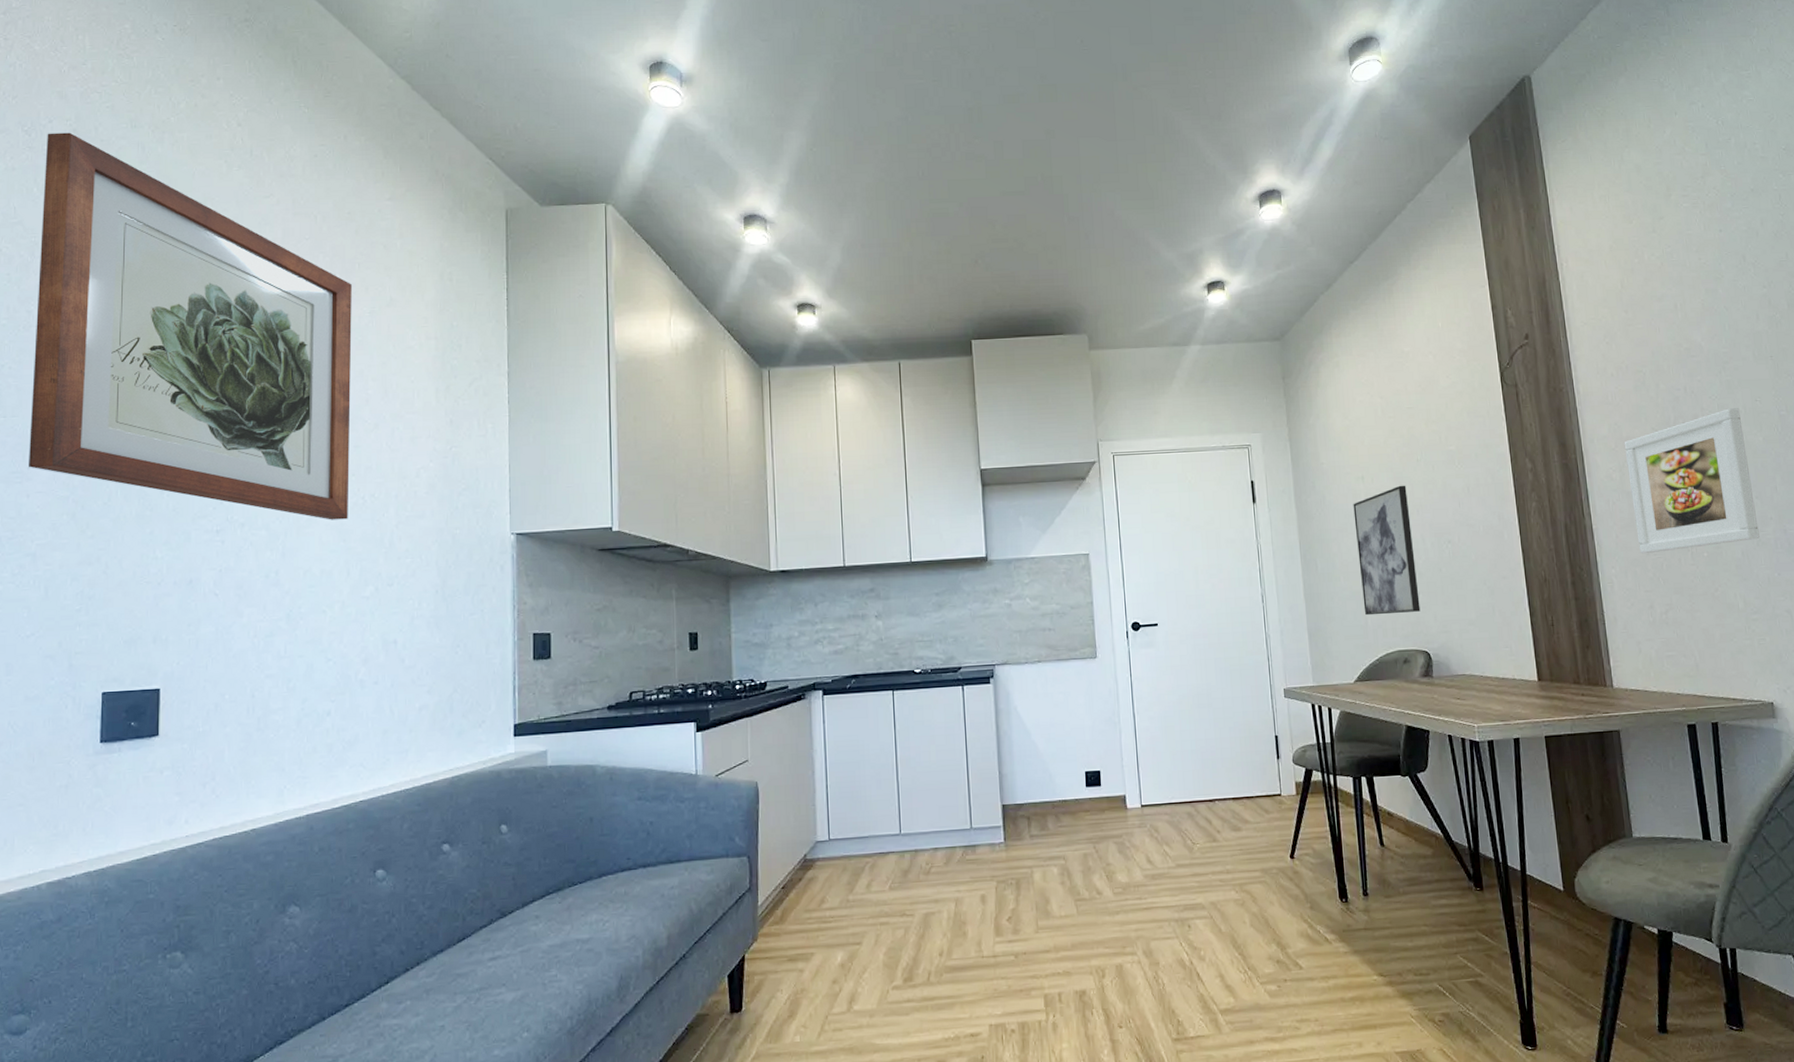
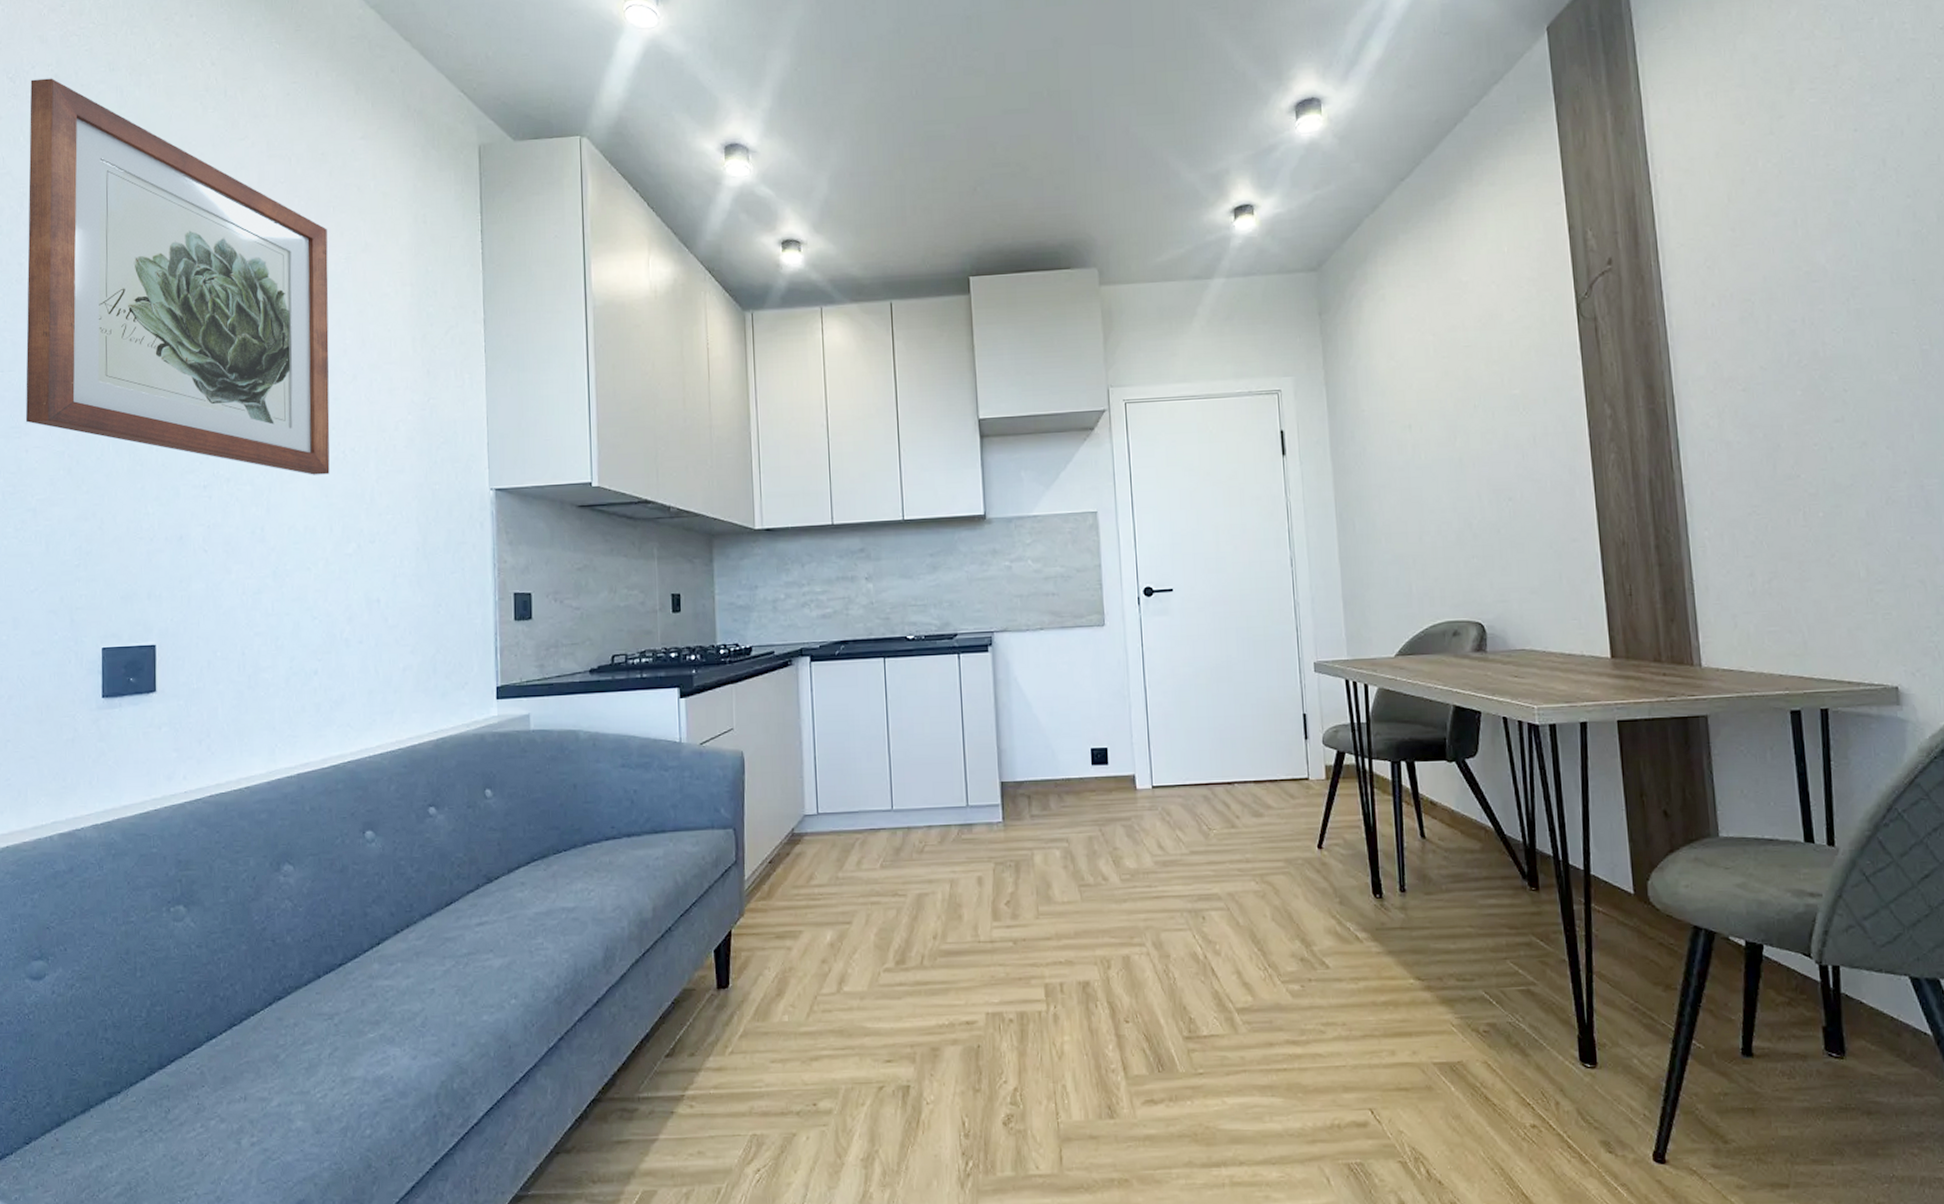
wall art: present [1353,485,1421,616] -> none [1398,434,1474,582]
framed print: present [1624,408,1760,554] -> none [1724,342,1889,514]

